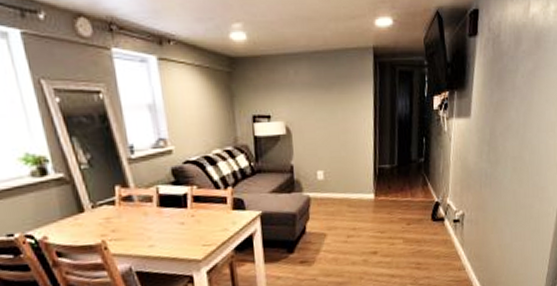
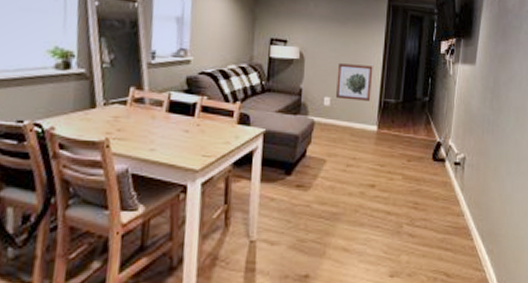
wall art: none [327,132,365,171] -> present [336,63,373,101]

